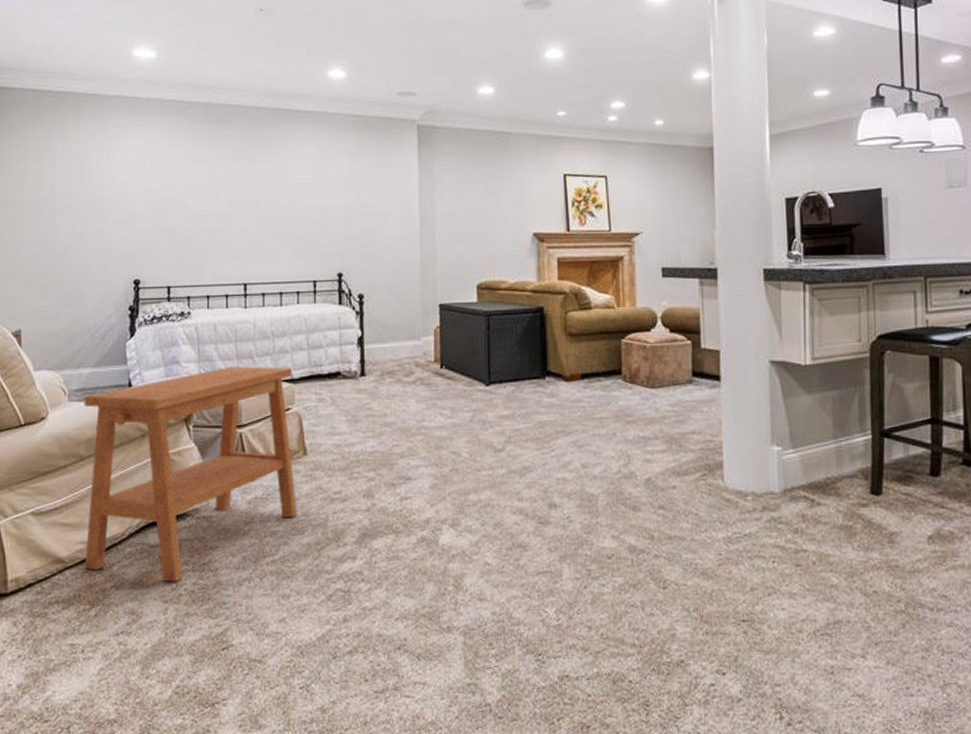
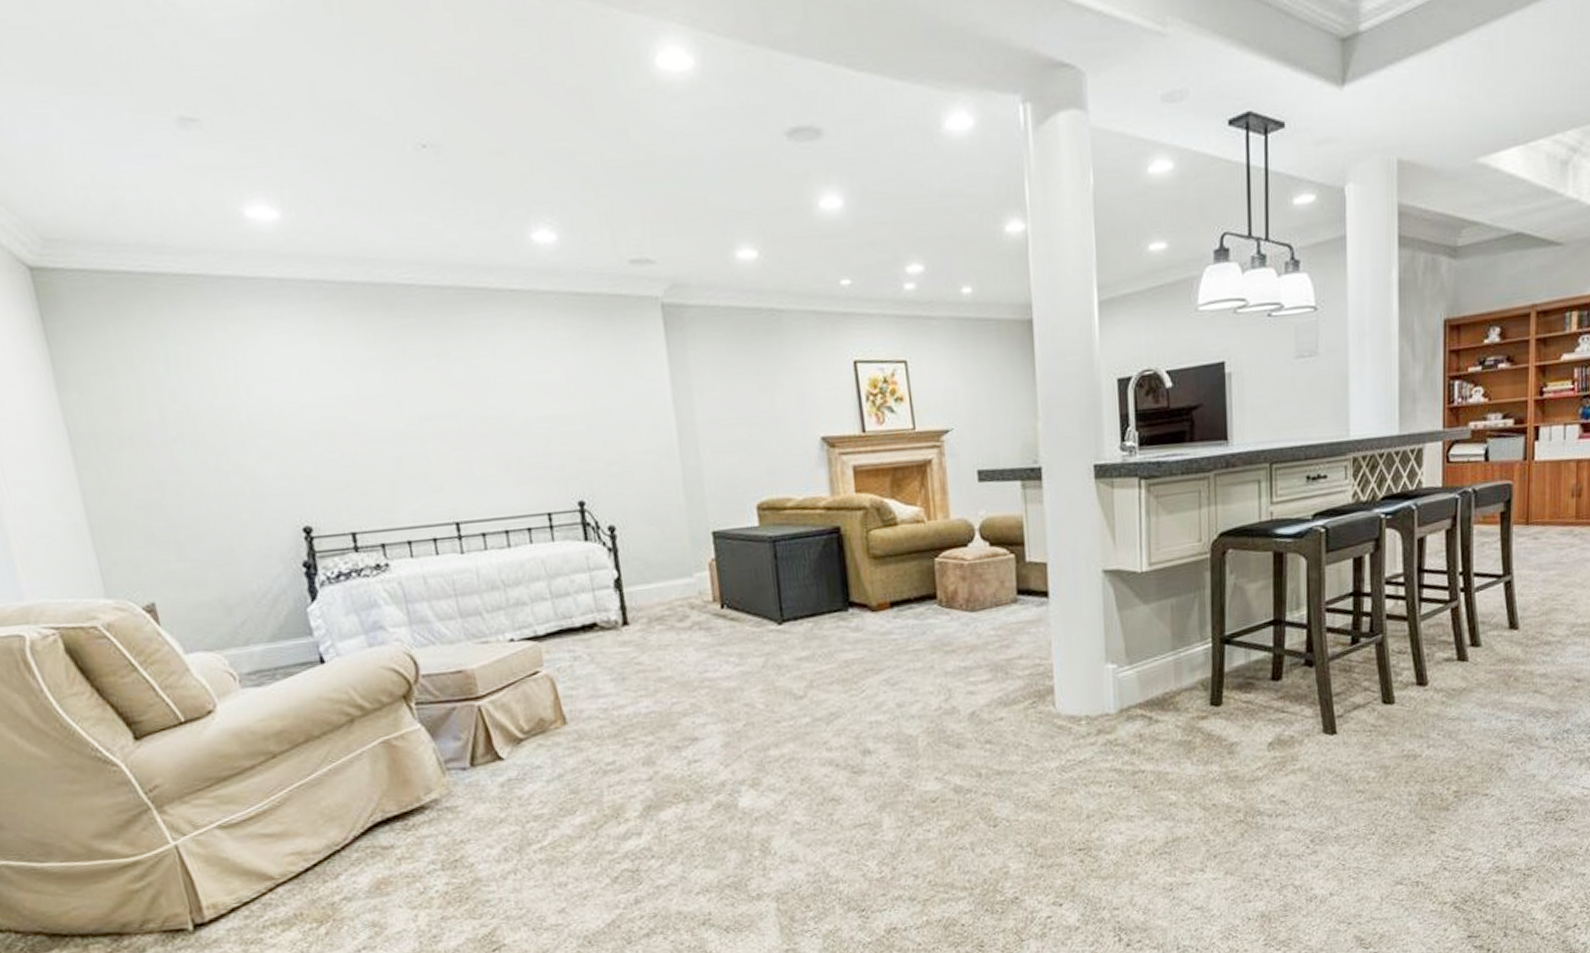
side table: present [84,366,298,582] -> none [261,623,565,886]

